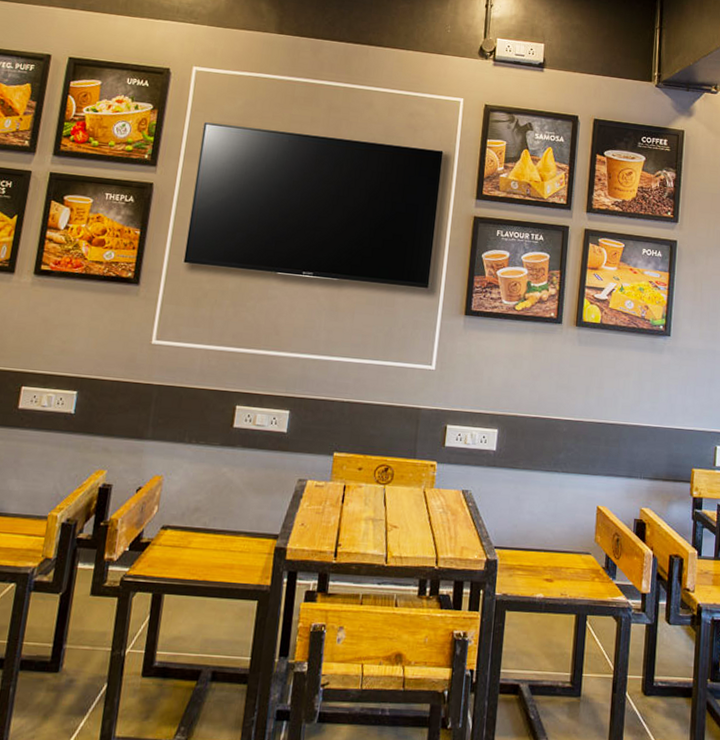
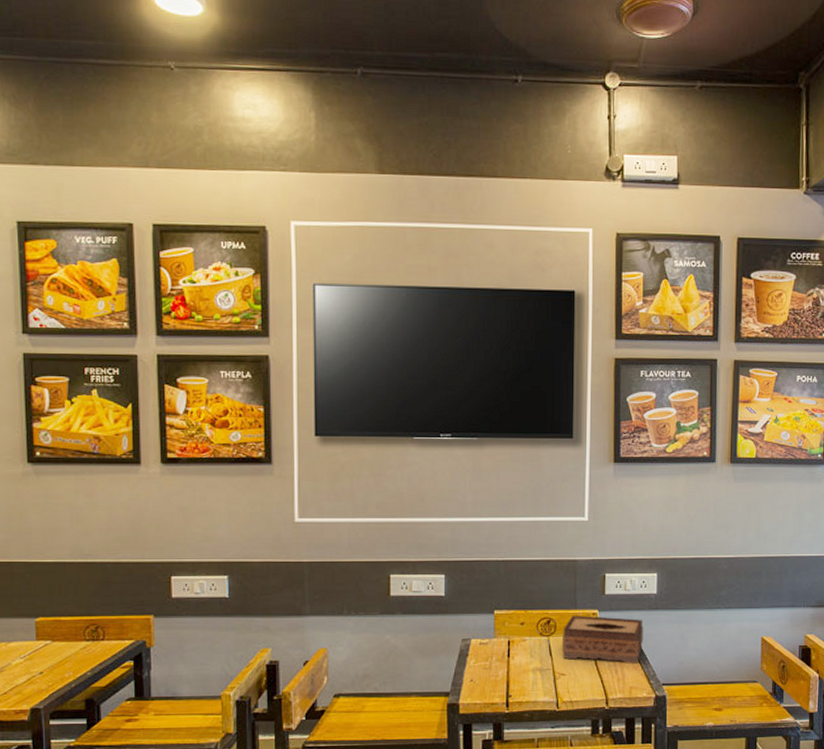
tissue box: none [397,465,480,522] -> present [562,615,643,664]

